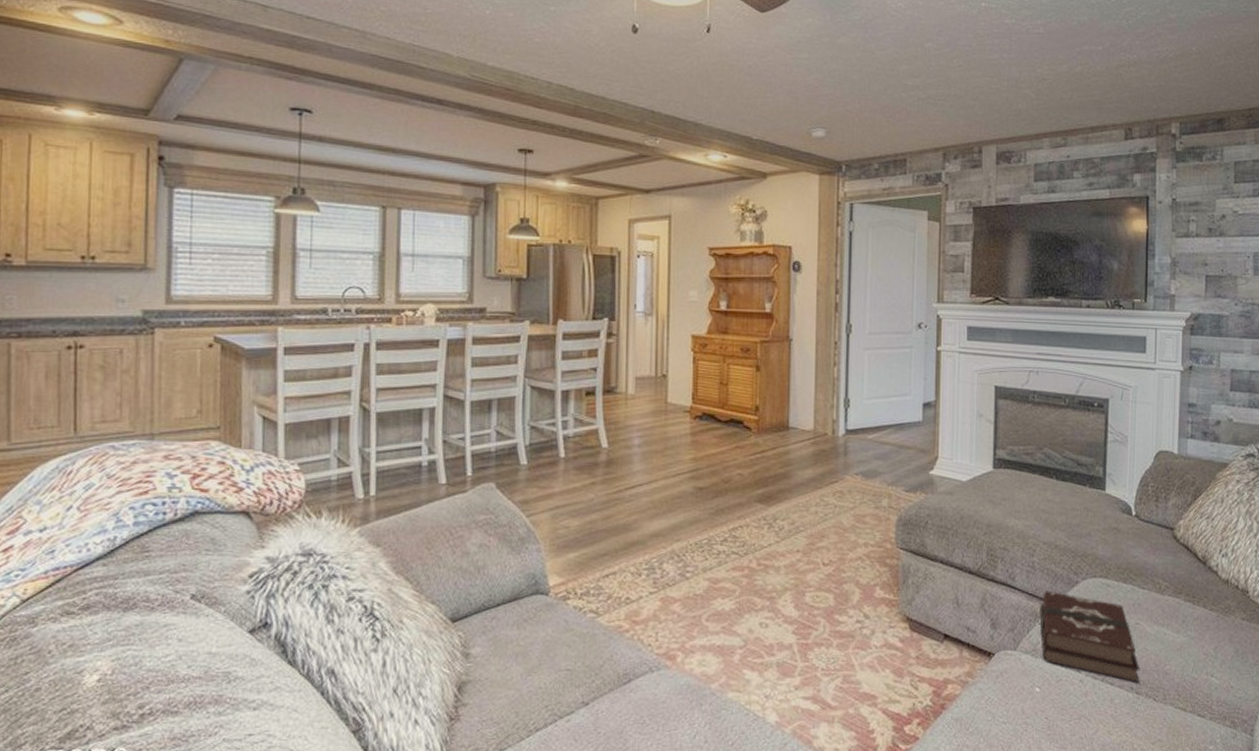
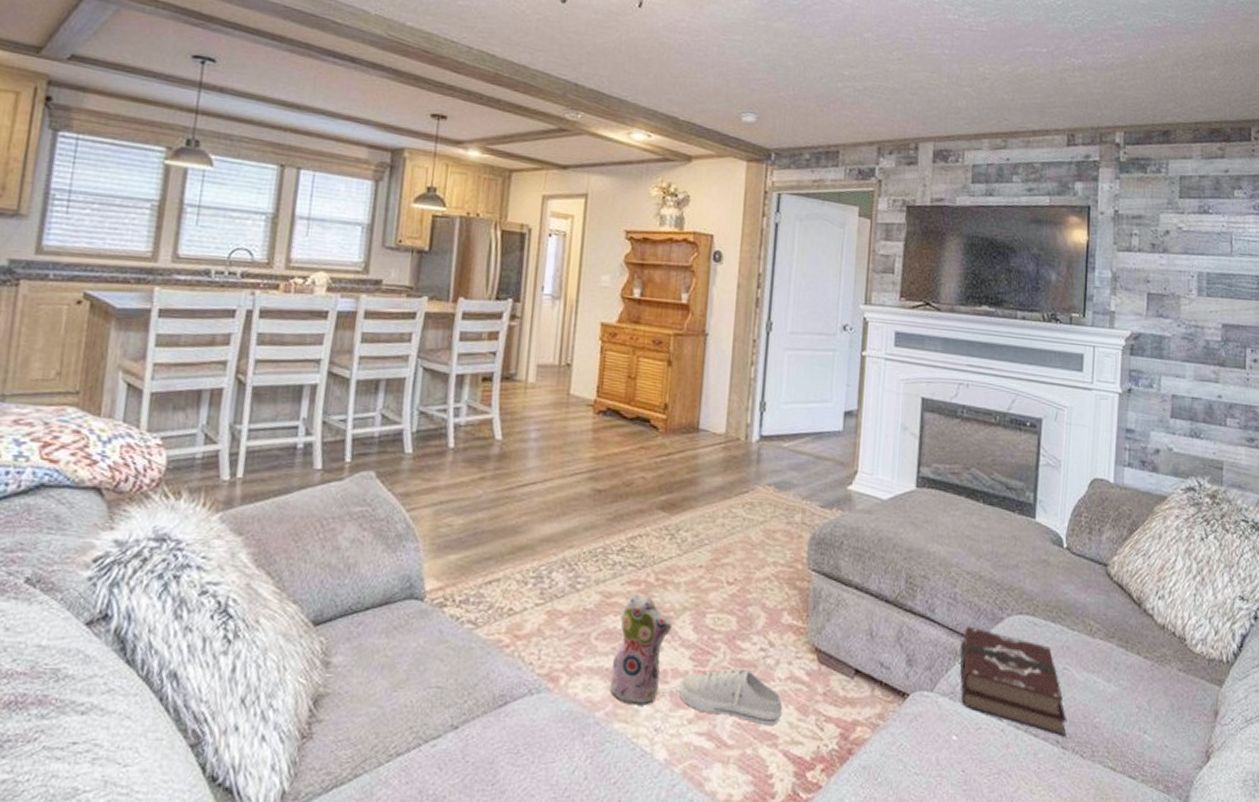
plush toy: none [722,578,776,678] -> present [609,593,673,707]
shoe: none [785,639,879,687] -> present [679,668,782,725]

